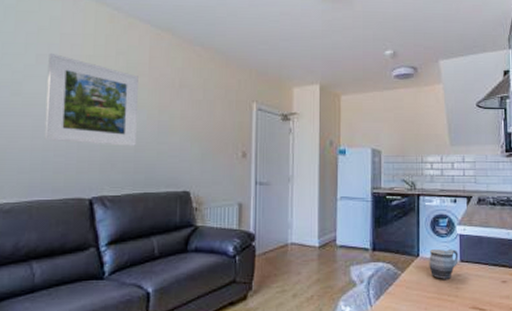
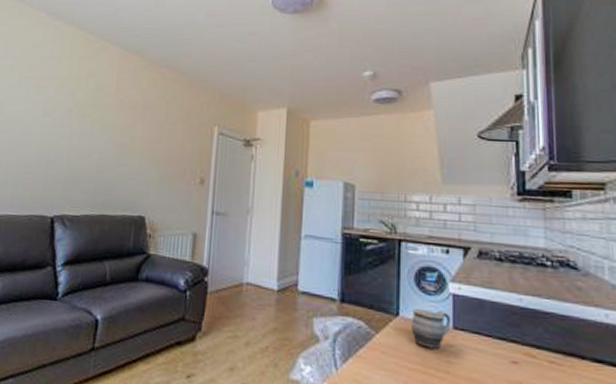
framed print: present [44,54,138,147] -> none [18,76,105,168]

